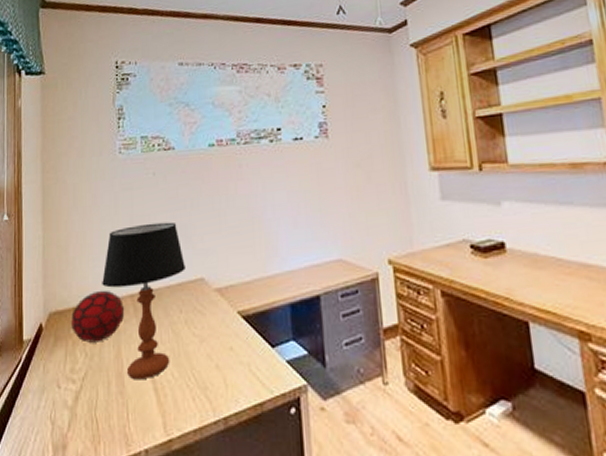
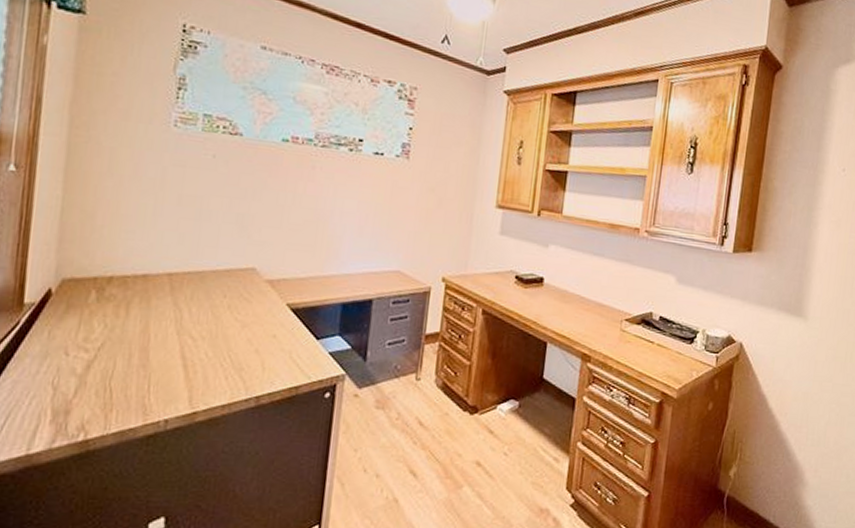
decorative orb: present [71,290,125,343] -> none [90,263,160,315]
table lamp: present [102,222,185,380] -> none [134,204,237,356]

